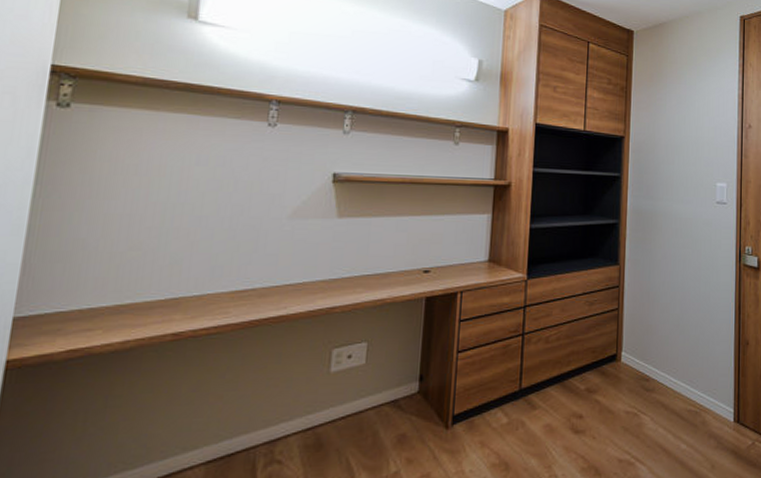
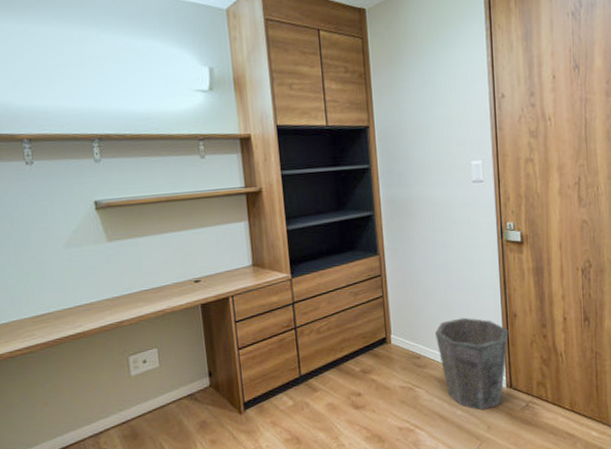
waste bin: none [667,340,740,446] -> present [435,317,509,411]

